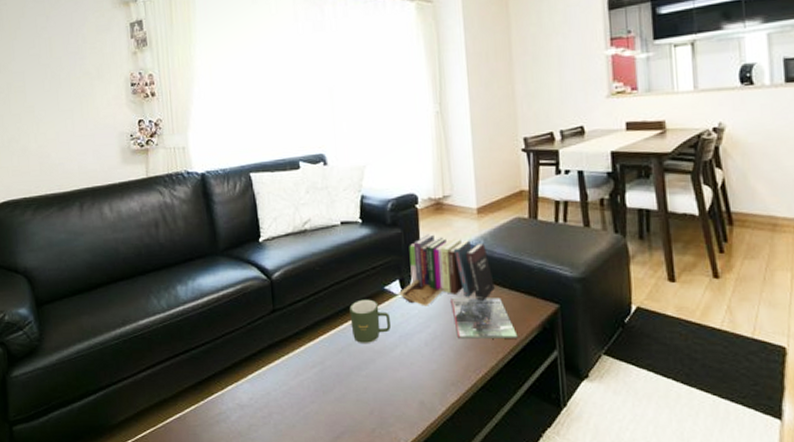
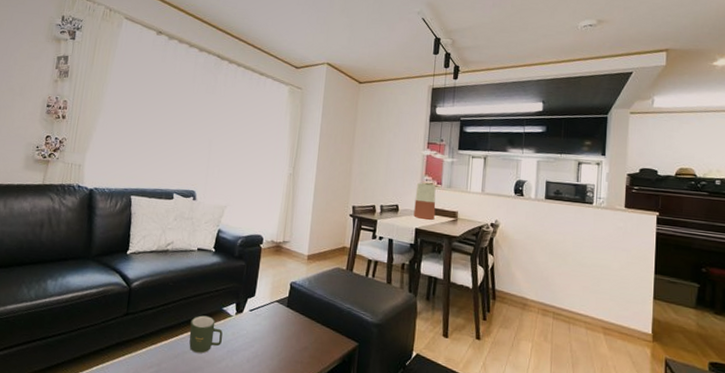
tray: present [398,279,444,306] -> none [233,305,271,329]
books: present [409,234,495,301] -> none [245,270,311,331]
magazine: present [451,297,518,339] -> none [274,326,322,366]
vase: none [603,91,635,139] -> present [413,183,436,220]

